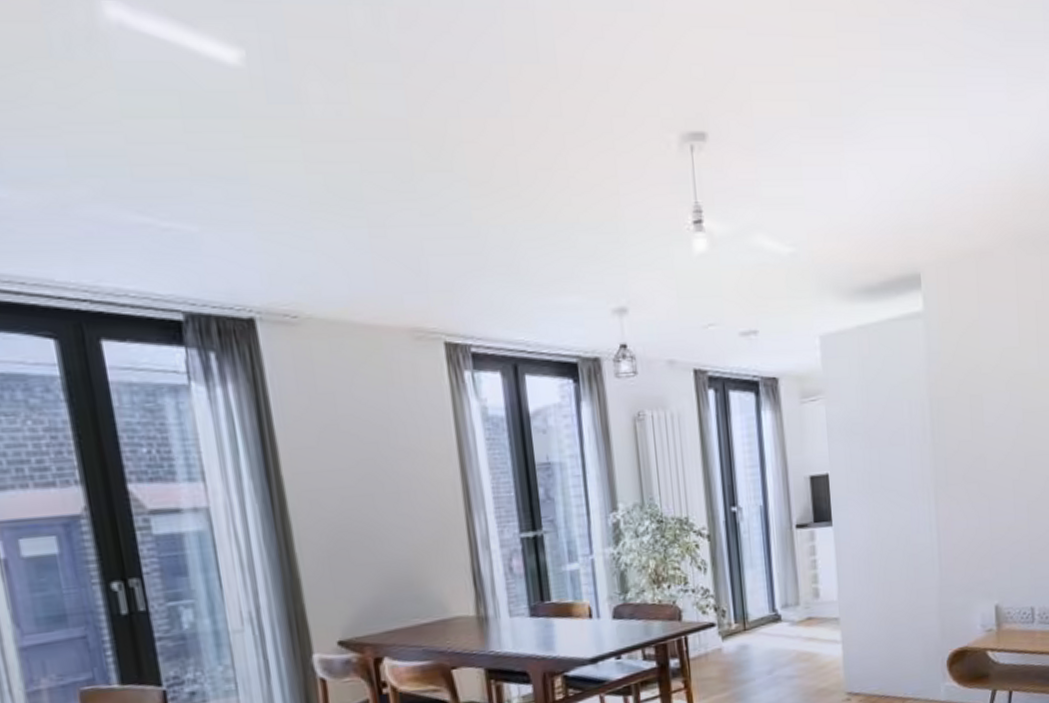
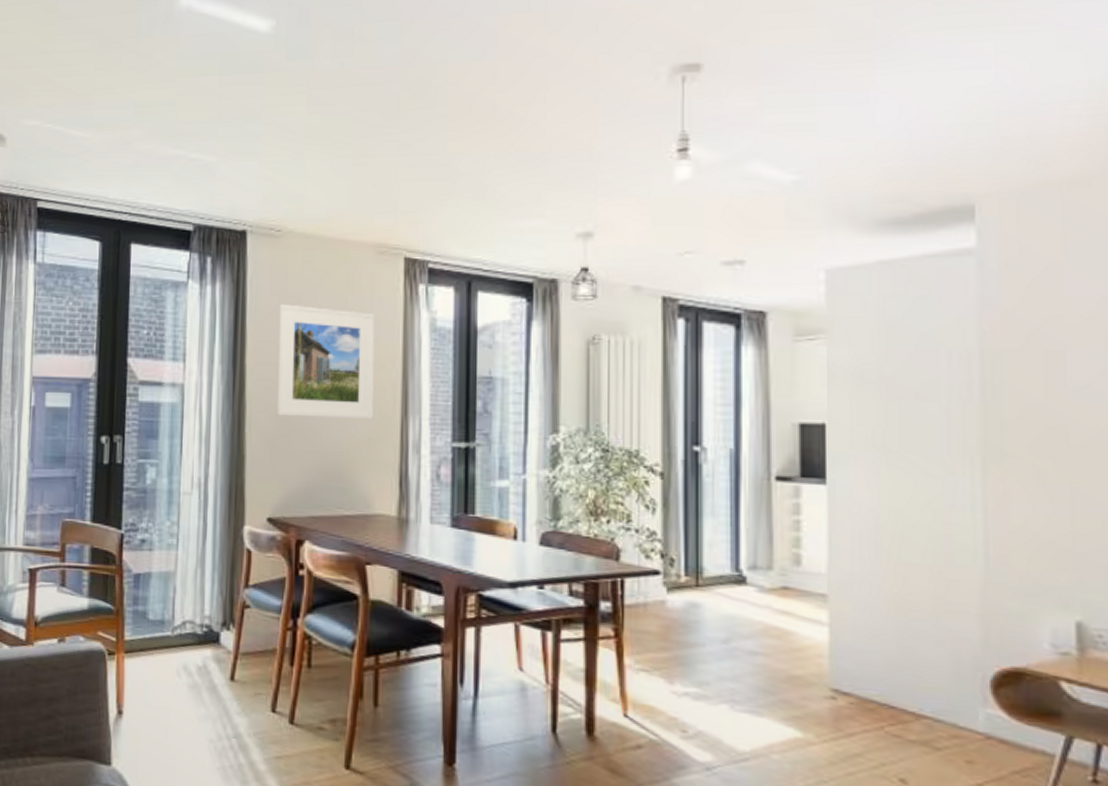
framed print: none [309,402,436,530] -> present [276,304,375,420]

